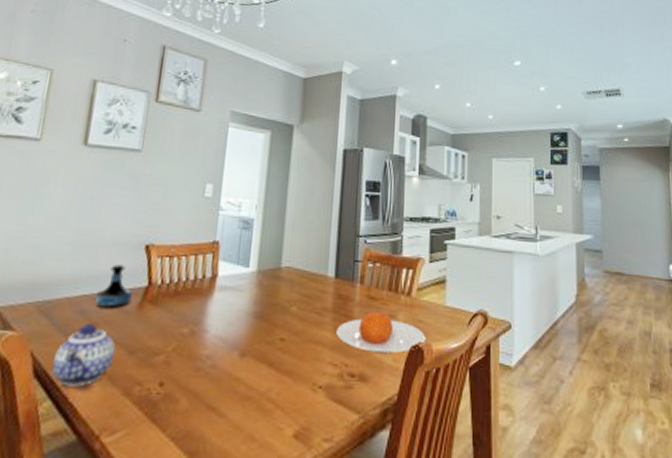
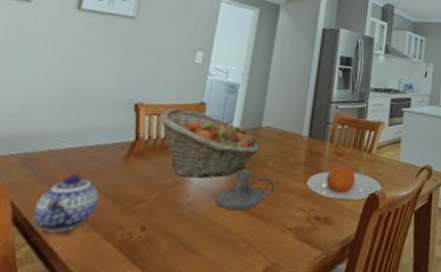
tequila bottle: present [94,264,132,309] -> none [80,121,119,161]
fruit basket: none [171,248,280,327] -> present [158,108,260,178]
candle holder: none [234,317,300,363] -> present [214,170,275,209]

